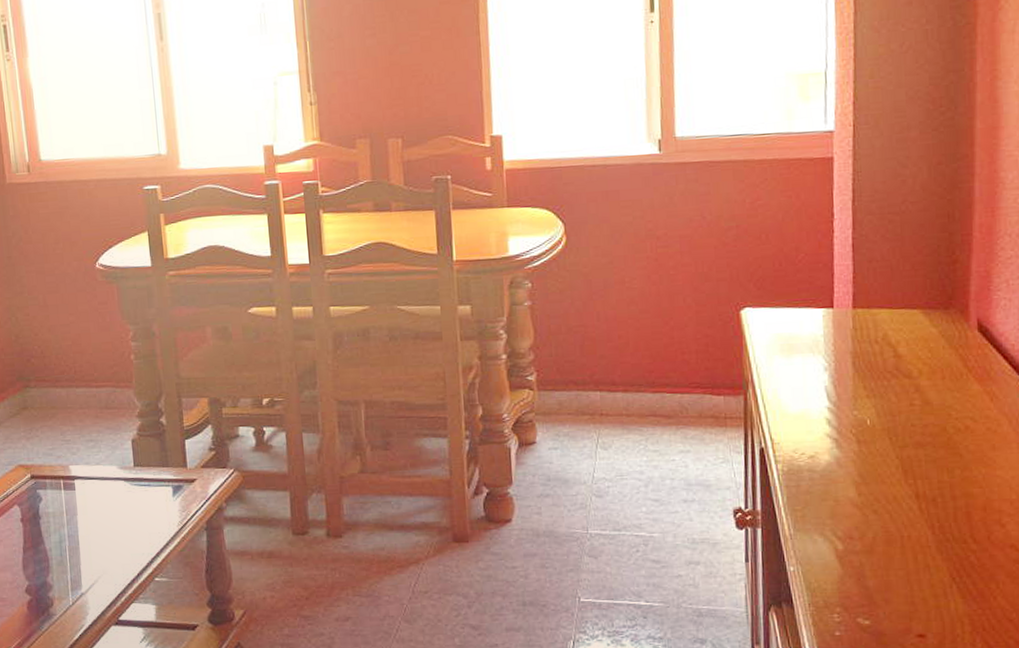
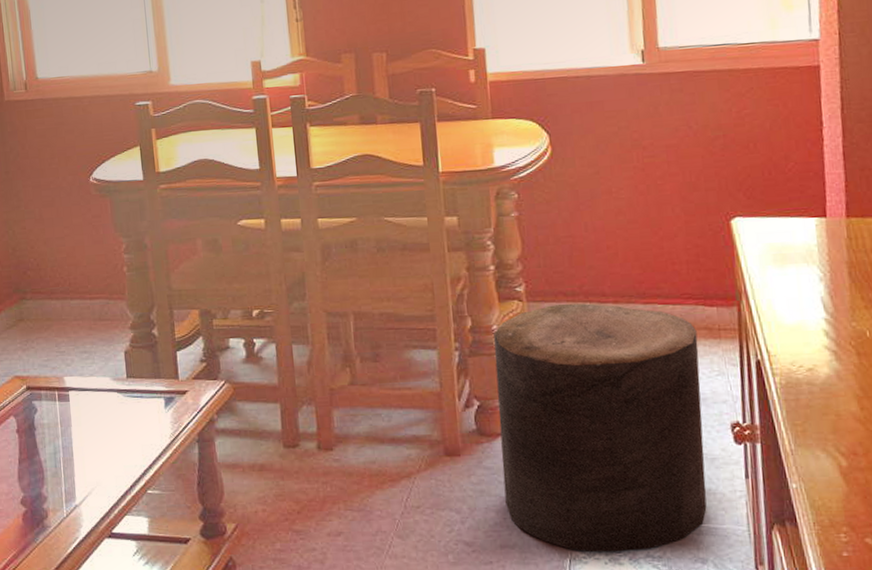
stool: none [504,392,708,635] -> present [494,303,707,553]

